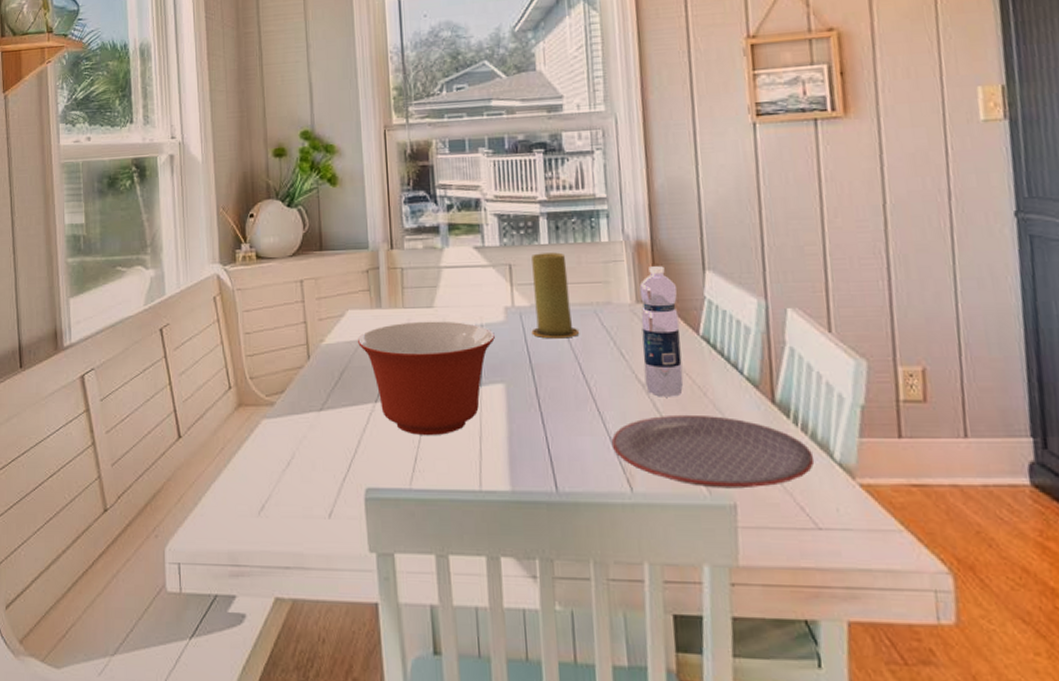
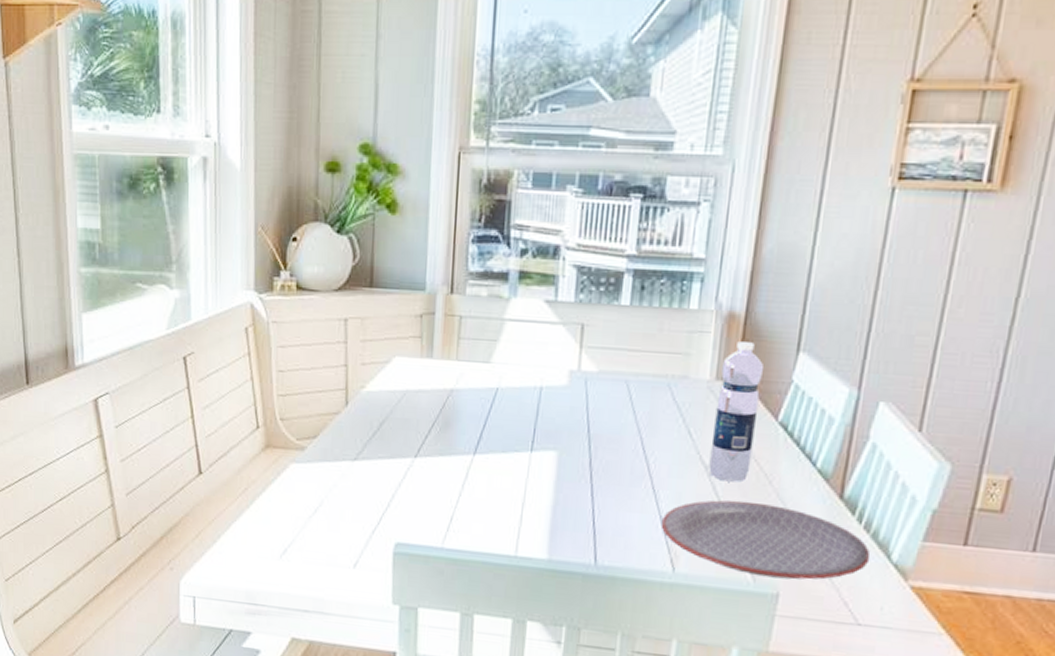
mixing bowl: present [358,321,495,436] -> none [403,376,554,497]
candle: present [531,252,579,339] -> none [595,314,647,410]

